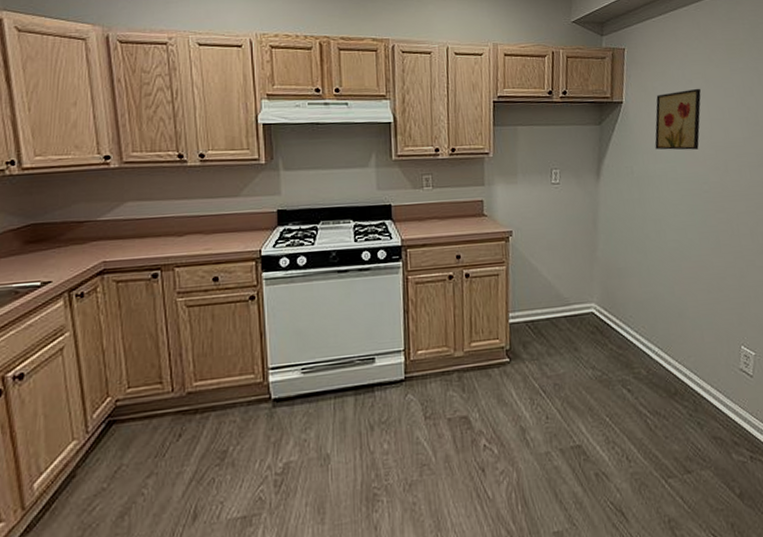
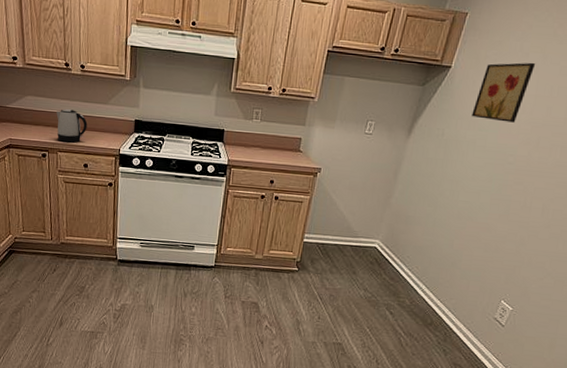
kettle: none [170,210,214,254] -> present [56,109,88,143]

